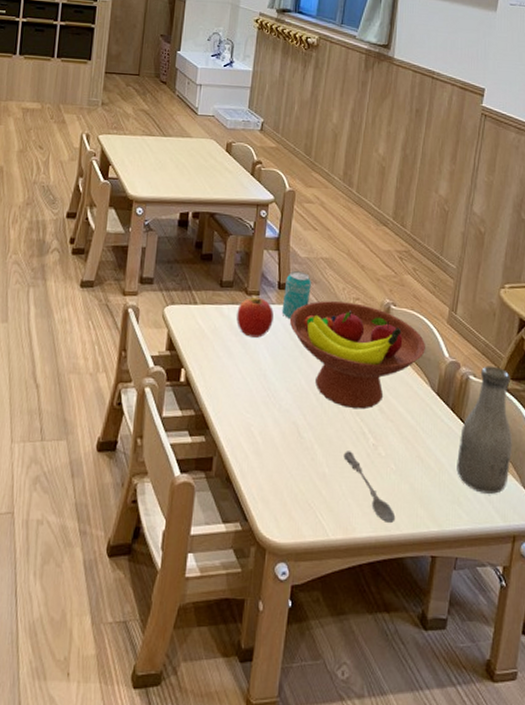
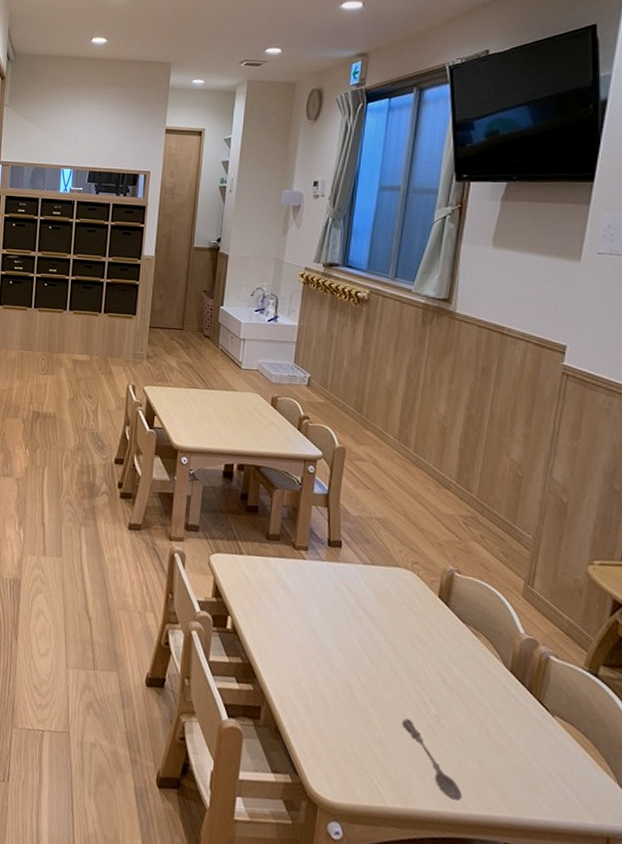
apple: present [236,298,274,338] -> none [284,552,323,593]
beverage can: present [281,271,311,320] -> none [332,529,364,578]
fruit bowl: present [290,301,425,410] -> none [341,561,496,679]
bottle: present [457,366,513,494] -> none [535,647,606,788]

